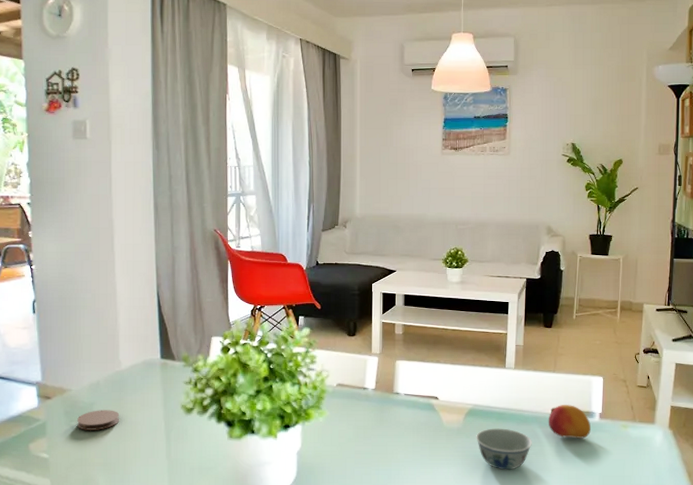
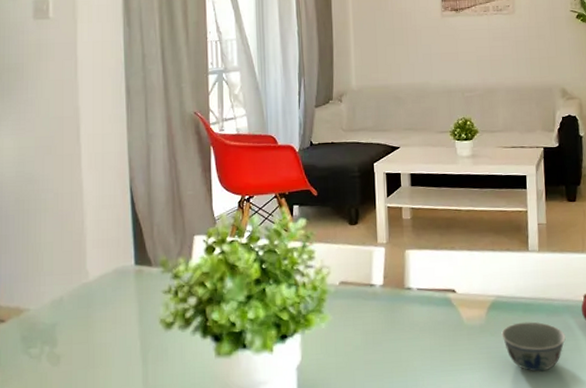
coaster: present [77,410,120,430] -> none [36,330,87,358]

